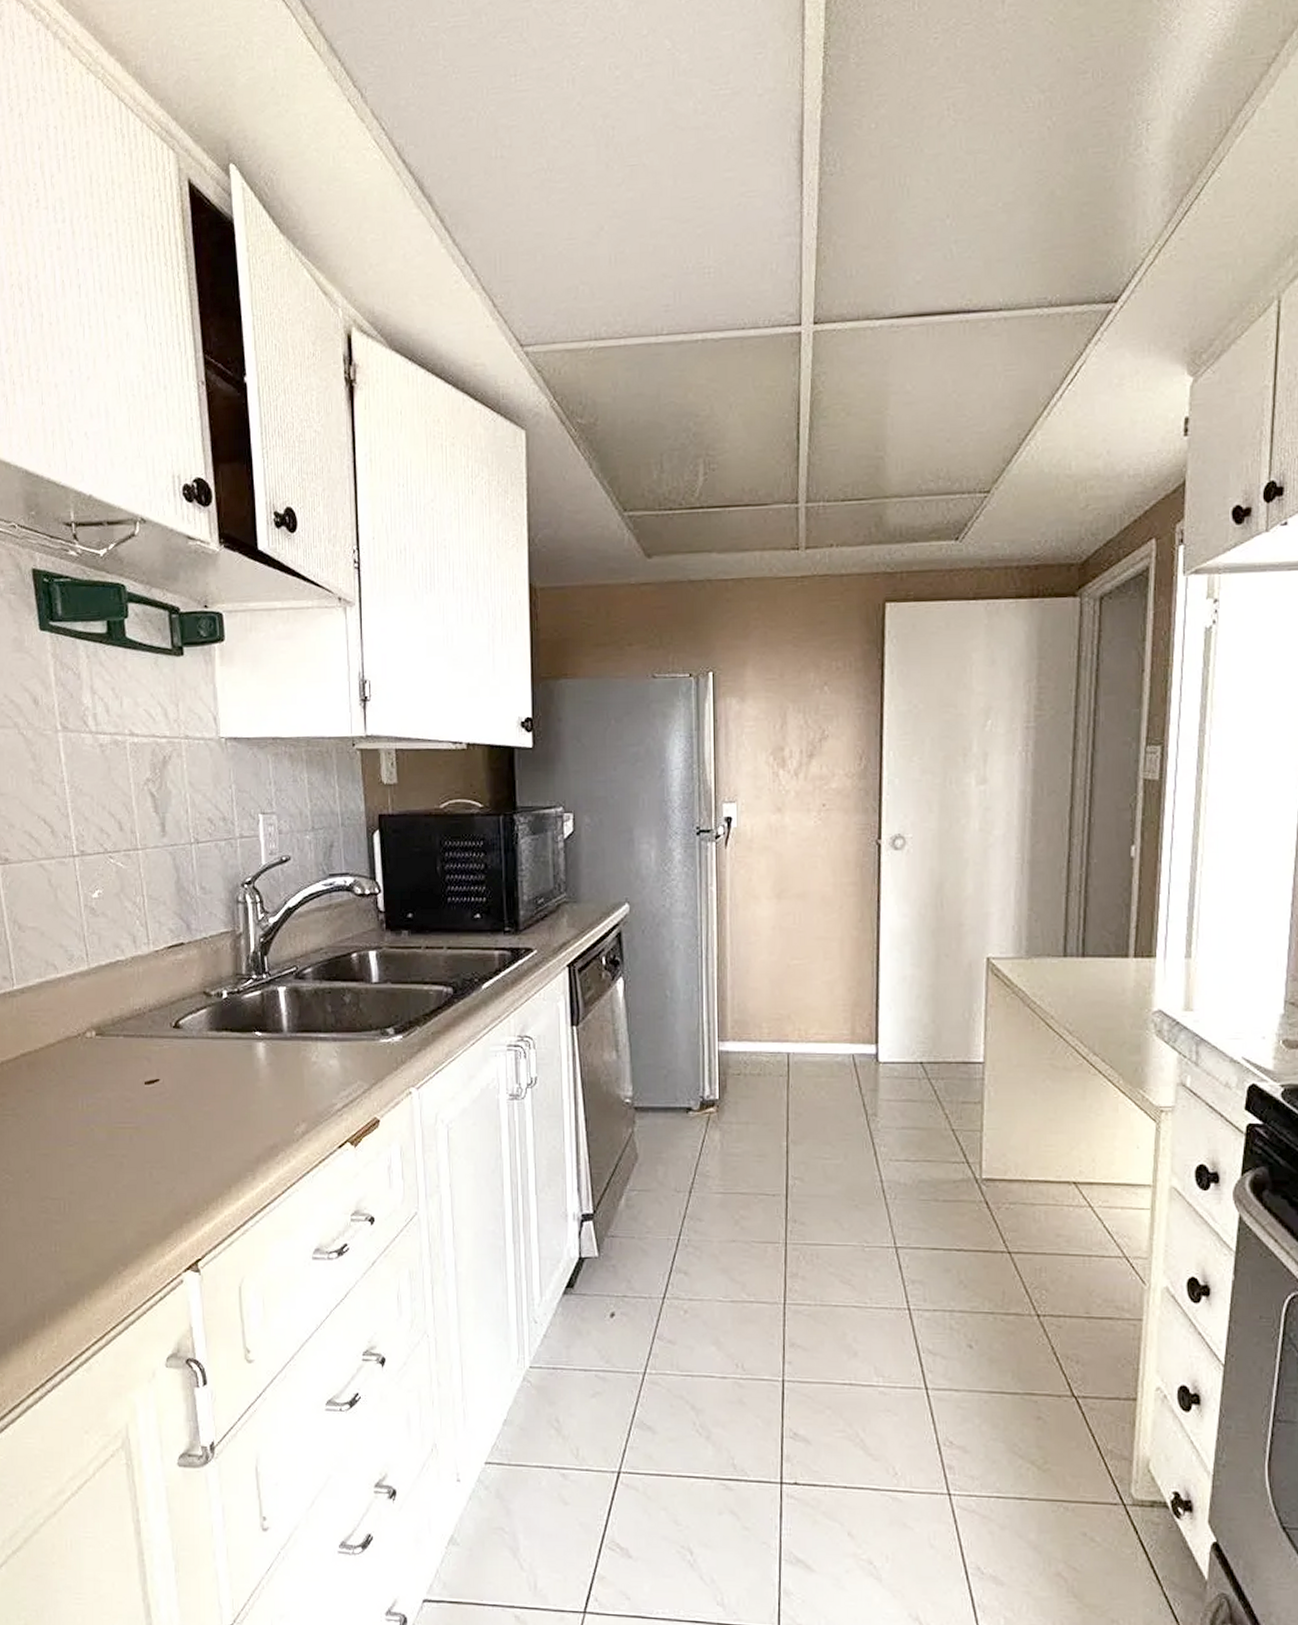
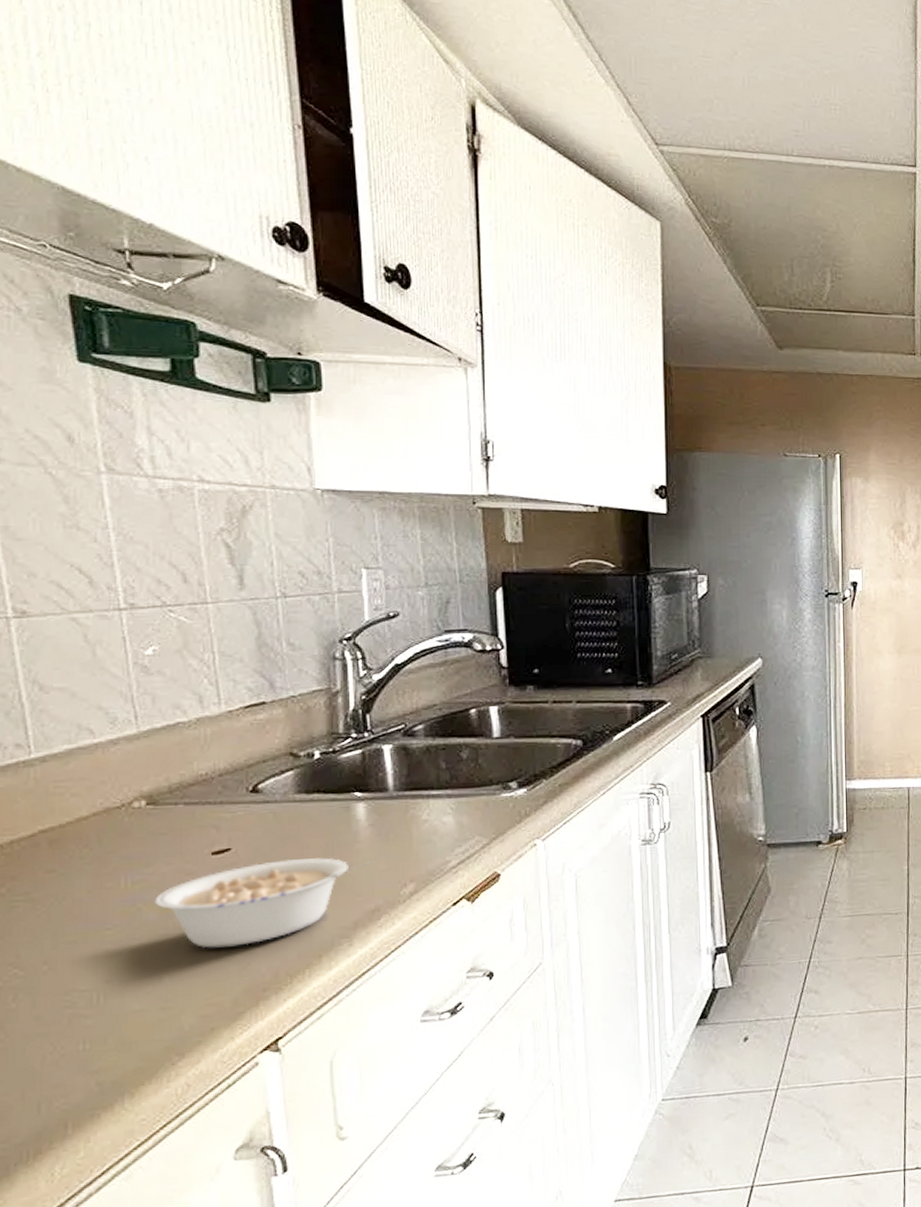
legume: none [103,1093,269,1170] -> present [154,857,370,949]

